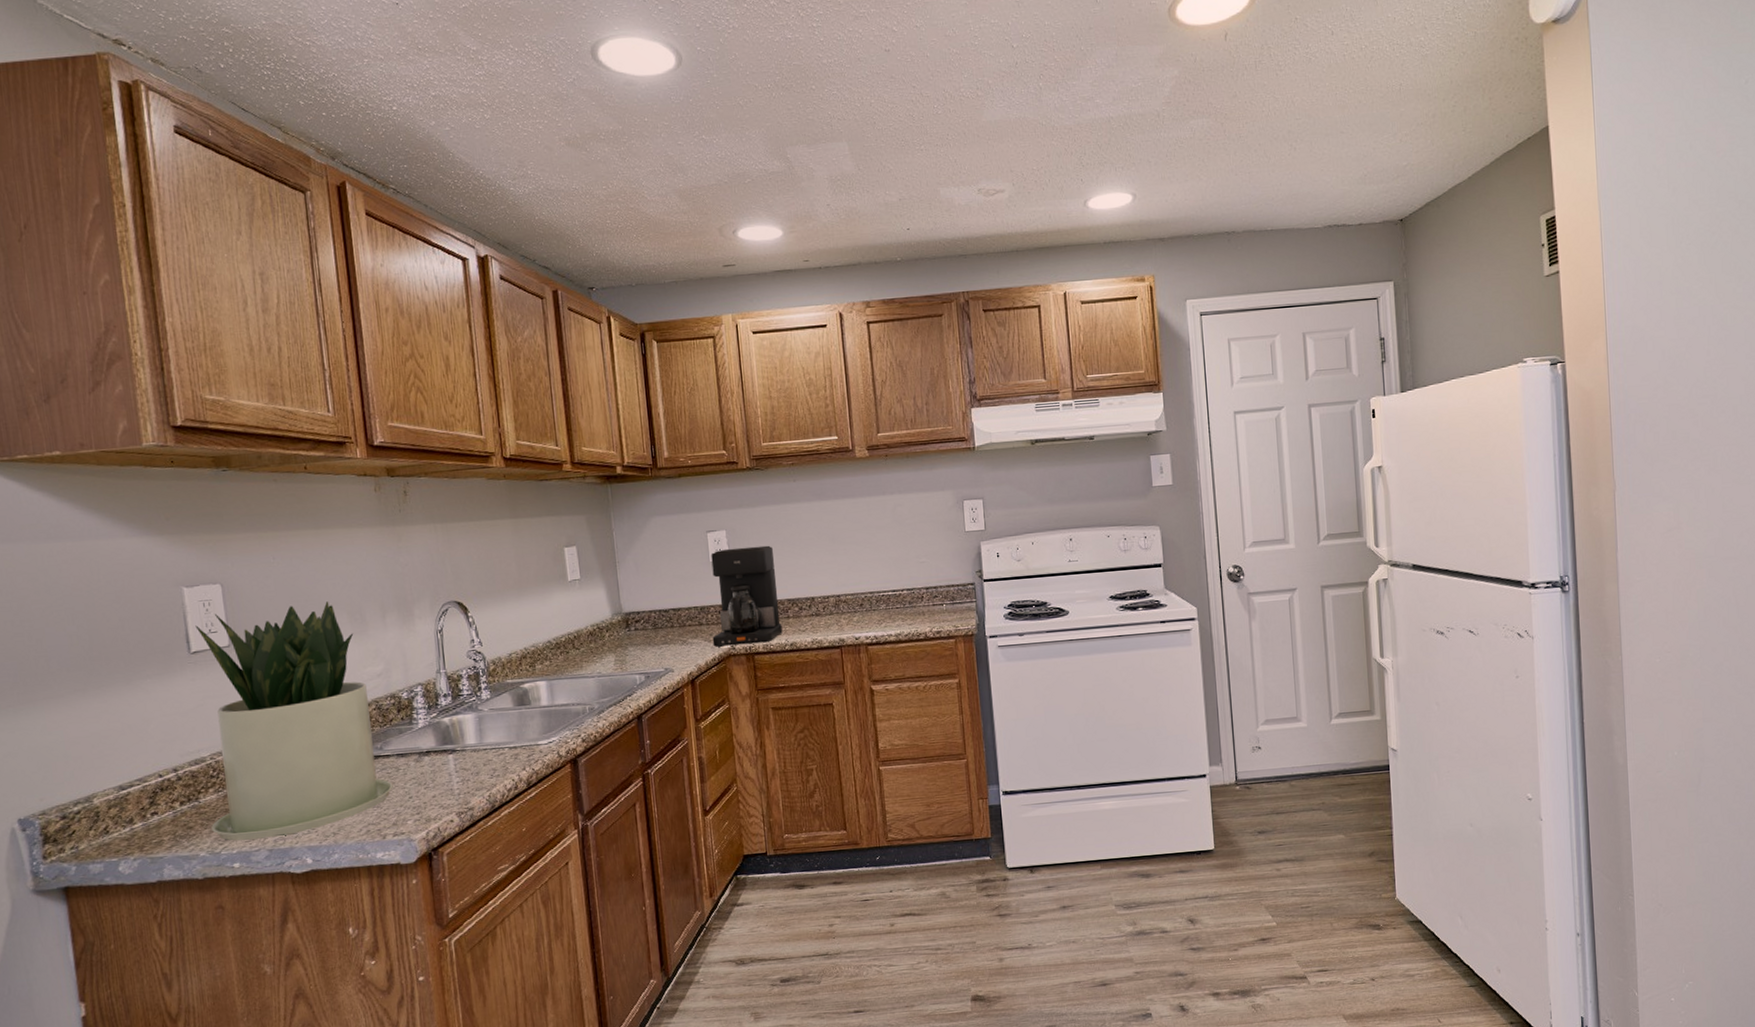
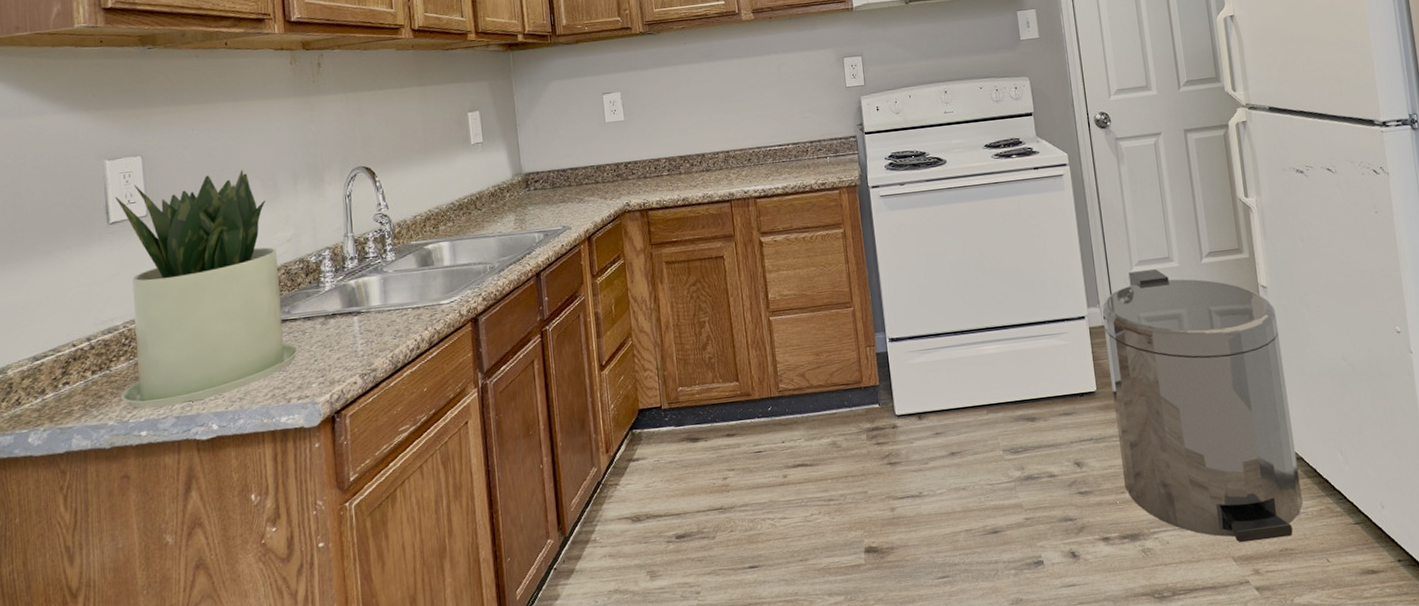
coffee maker: present [711,545,783,647] -> none [606,105,675,204]
trash can: none [1224,729,1418,1002] -> present [1101,269,1303,543]

